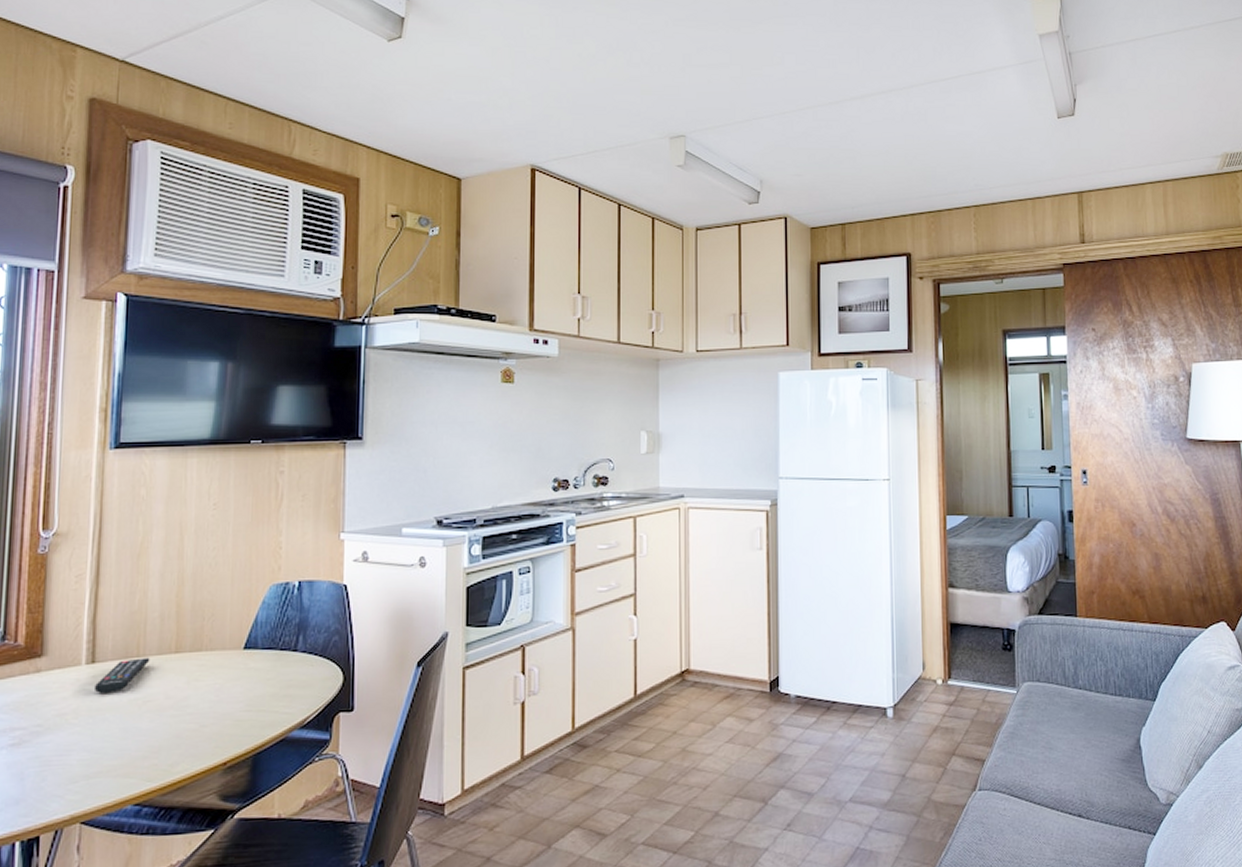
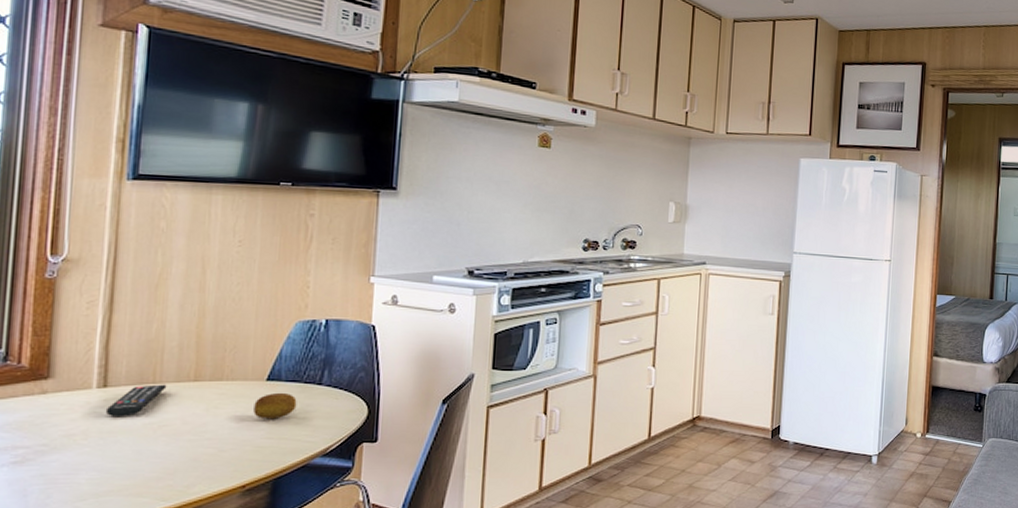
fruit: none [232,661,274,691] -> present [253,392,297,420]

